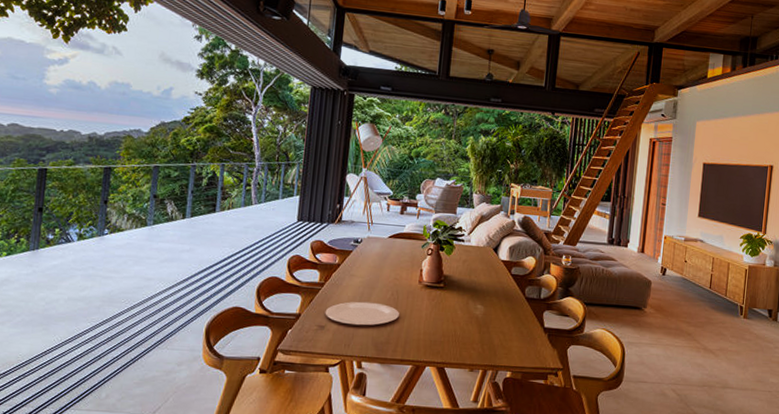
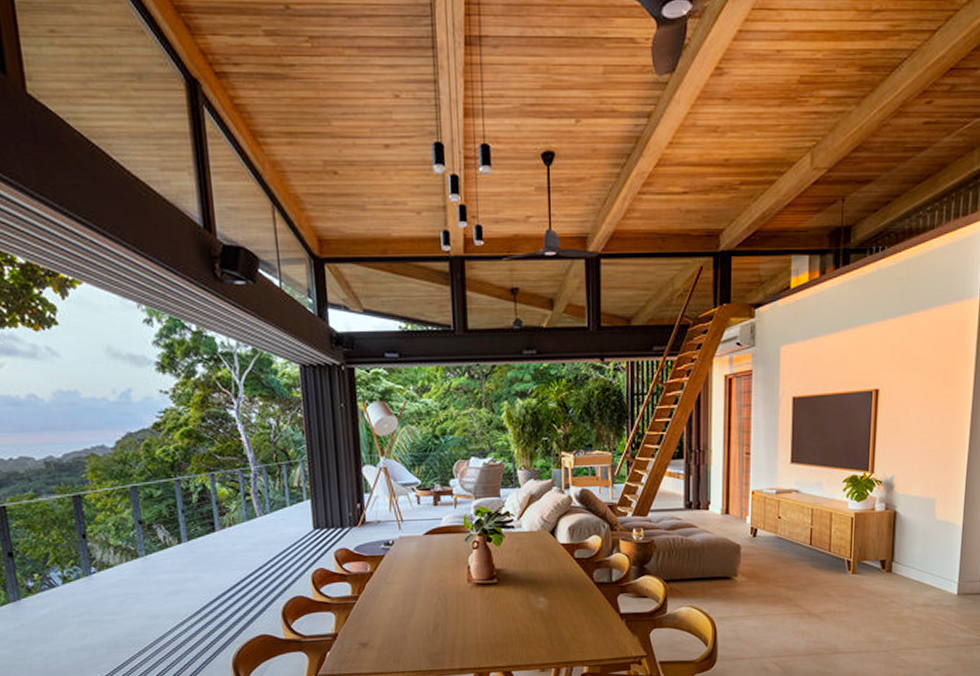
plate: present [325,301,399,326] -> none [365,610,451,639]

